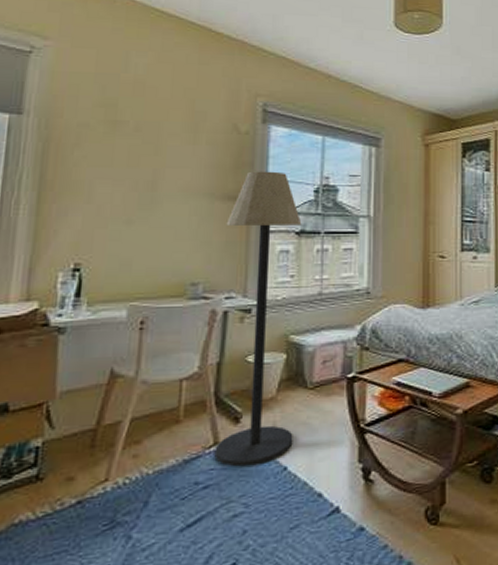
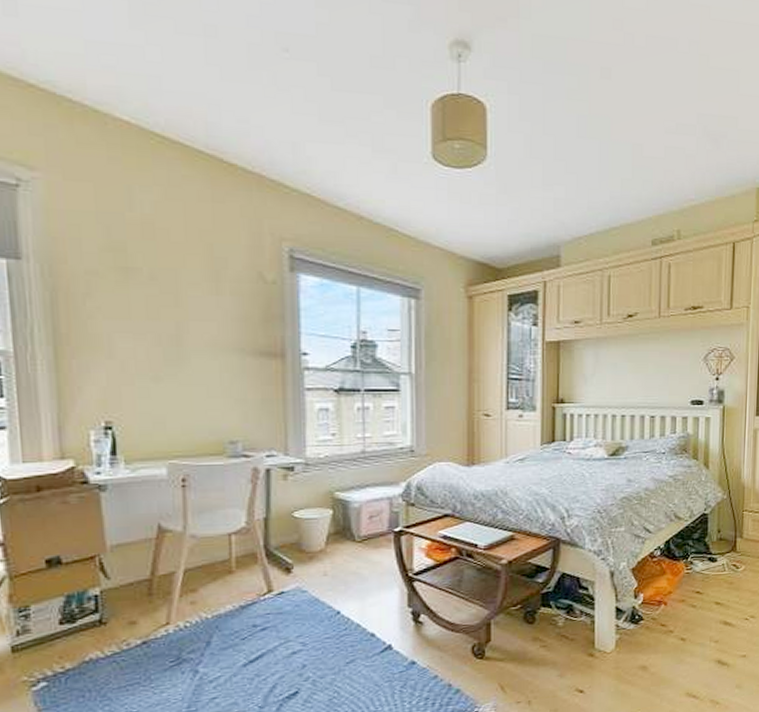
floor lamp: present [214,171,302,467] -> none [260,325,344,612]

